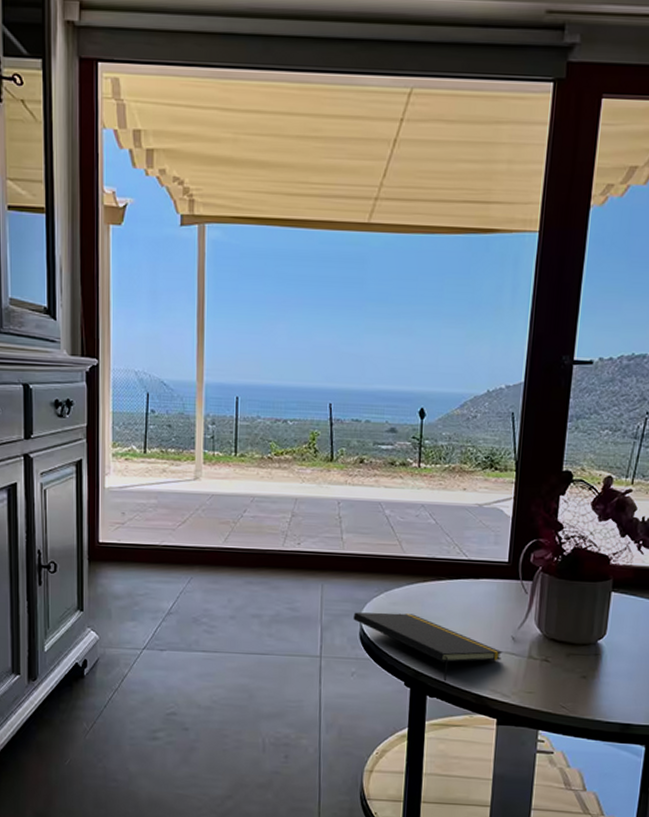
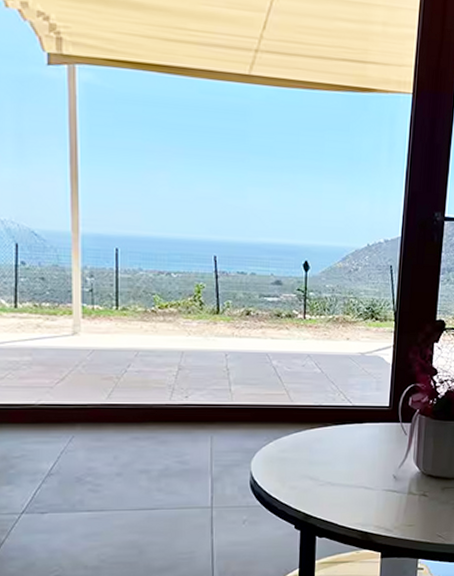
notepad: present [353,612,503,682] -> none [243,460,386,522]

